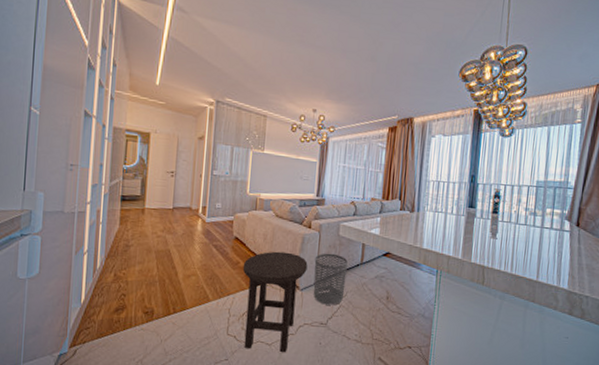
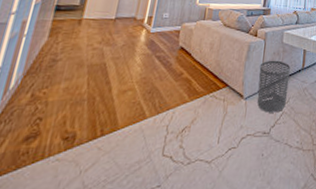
stool: present [242,251,308,352] -> none [180,60,253,169]

